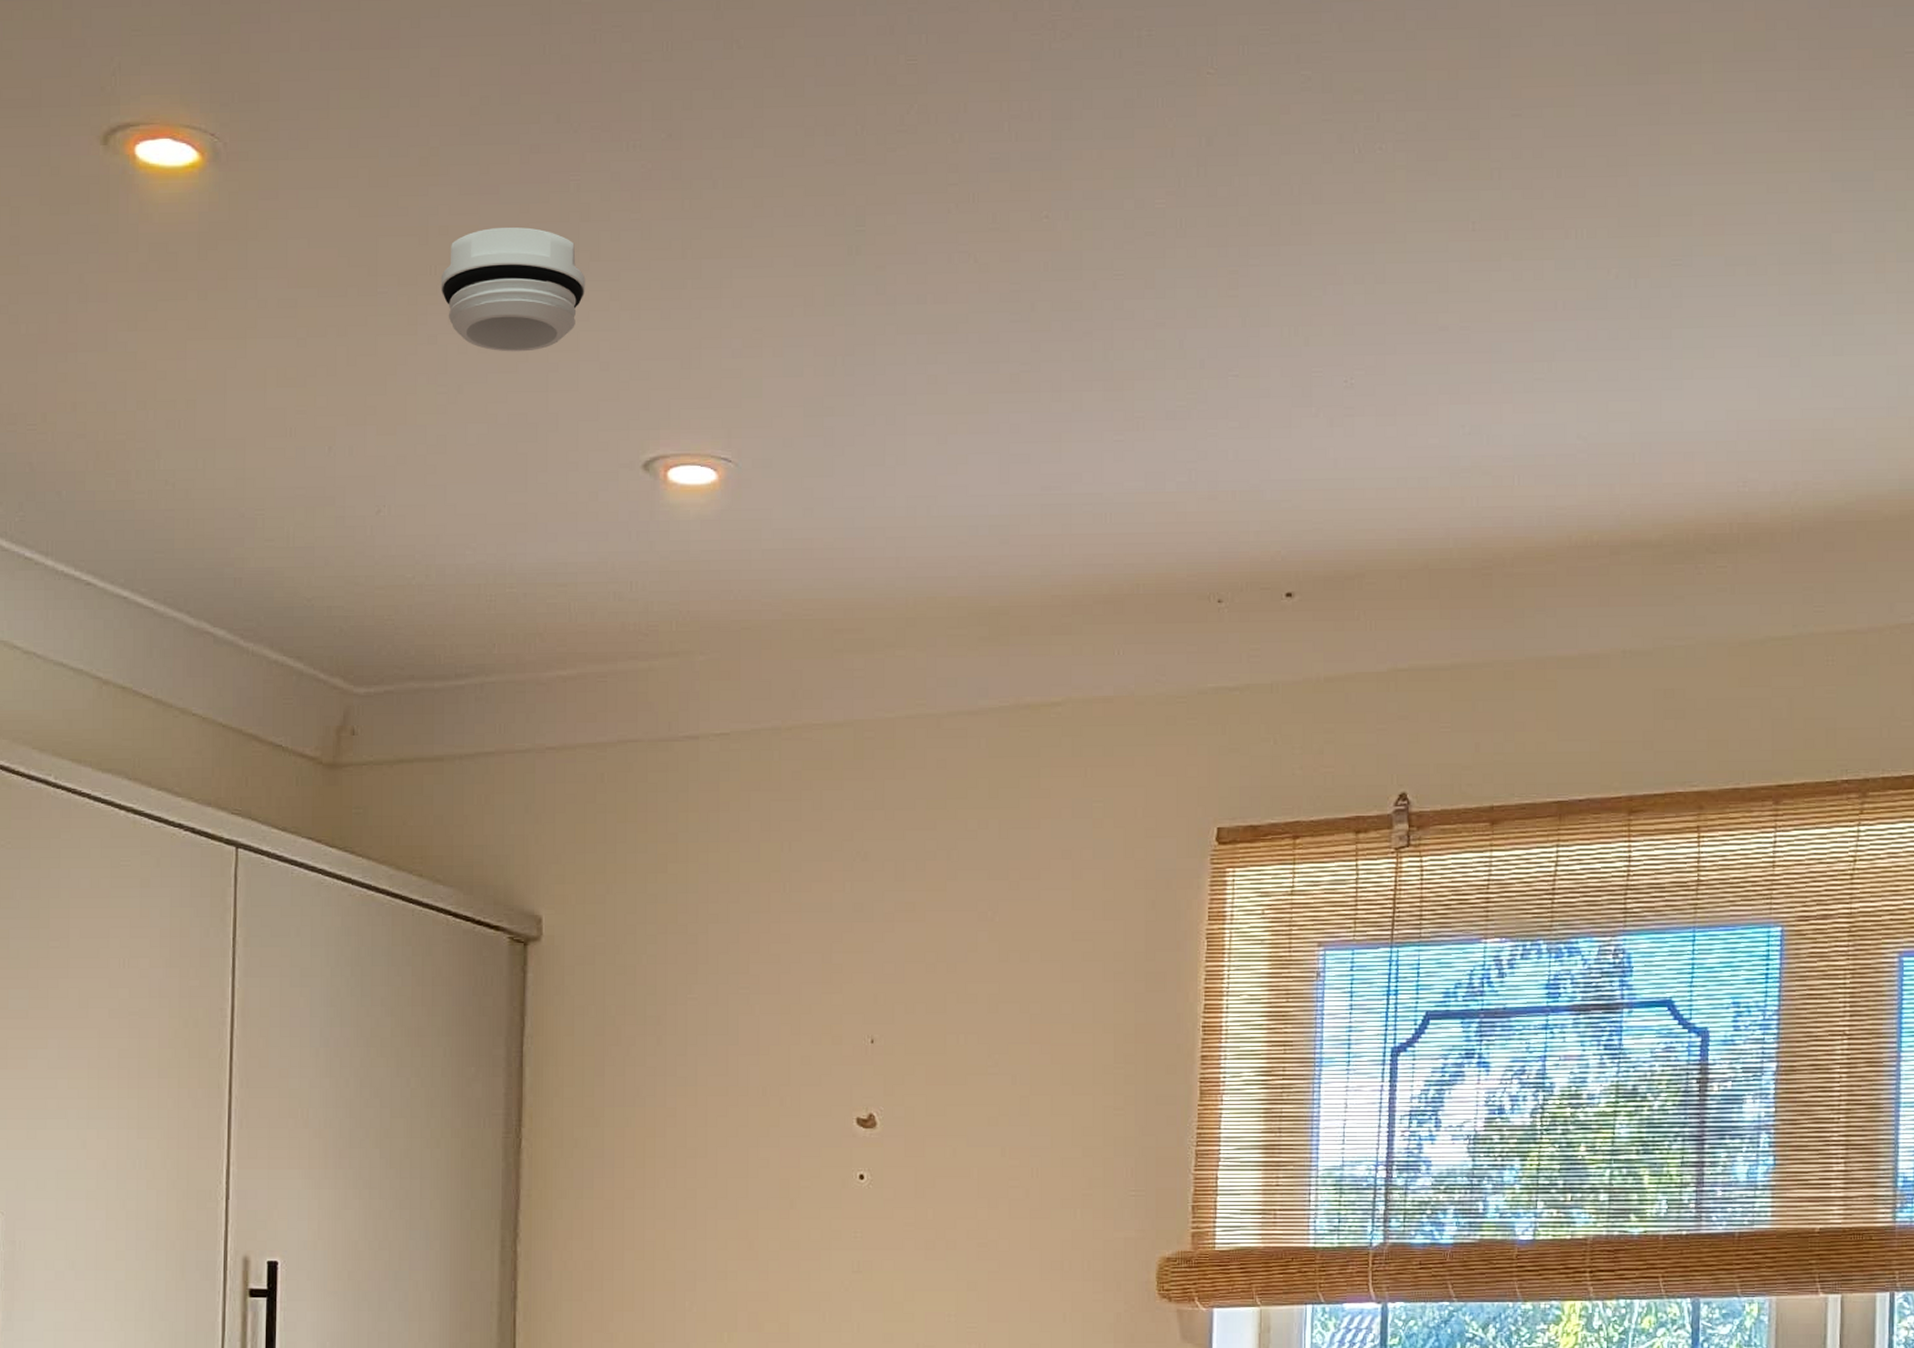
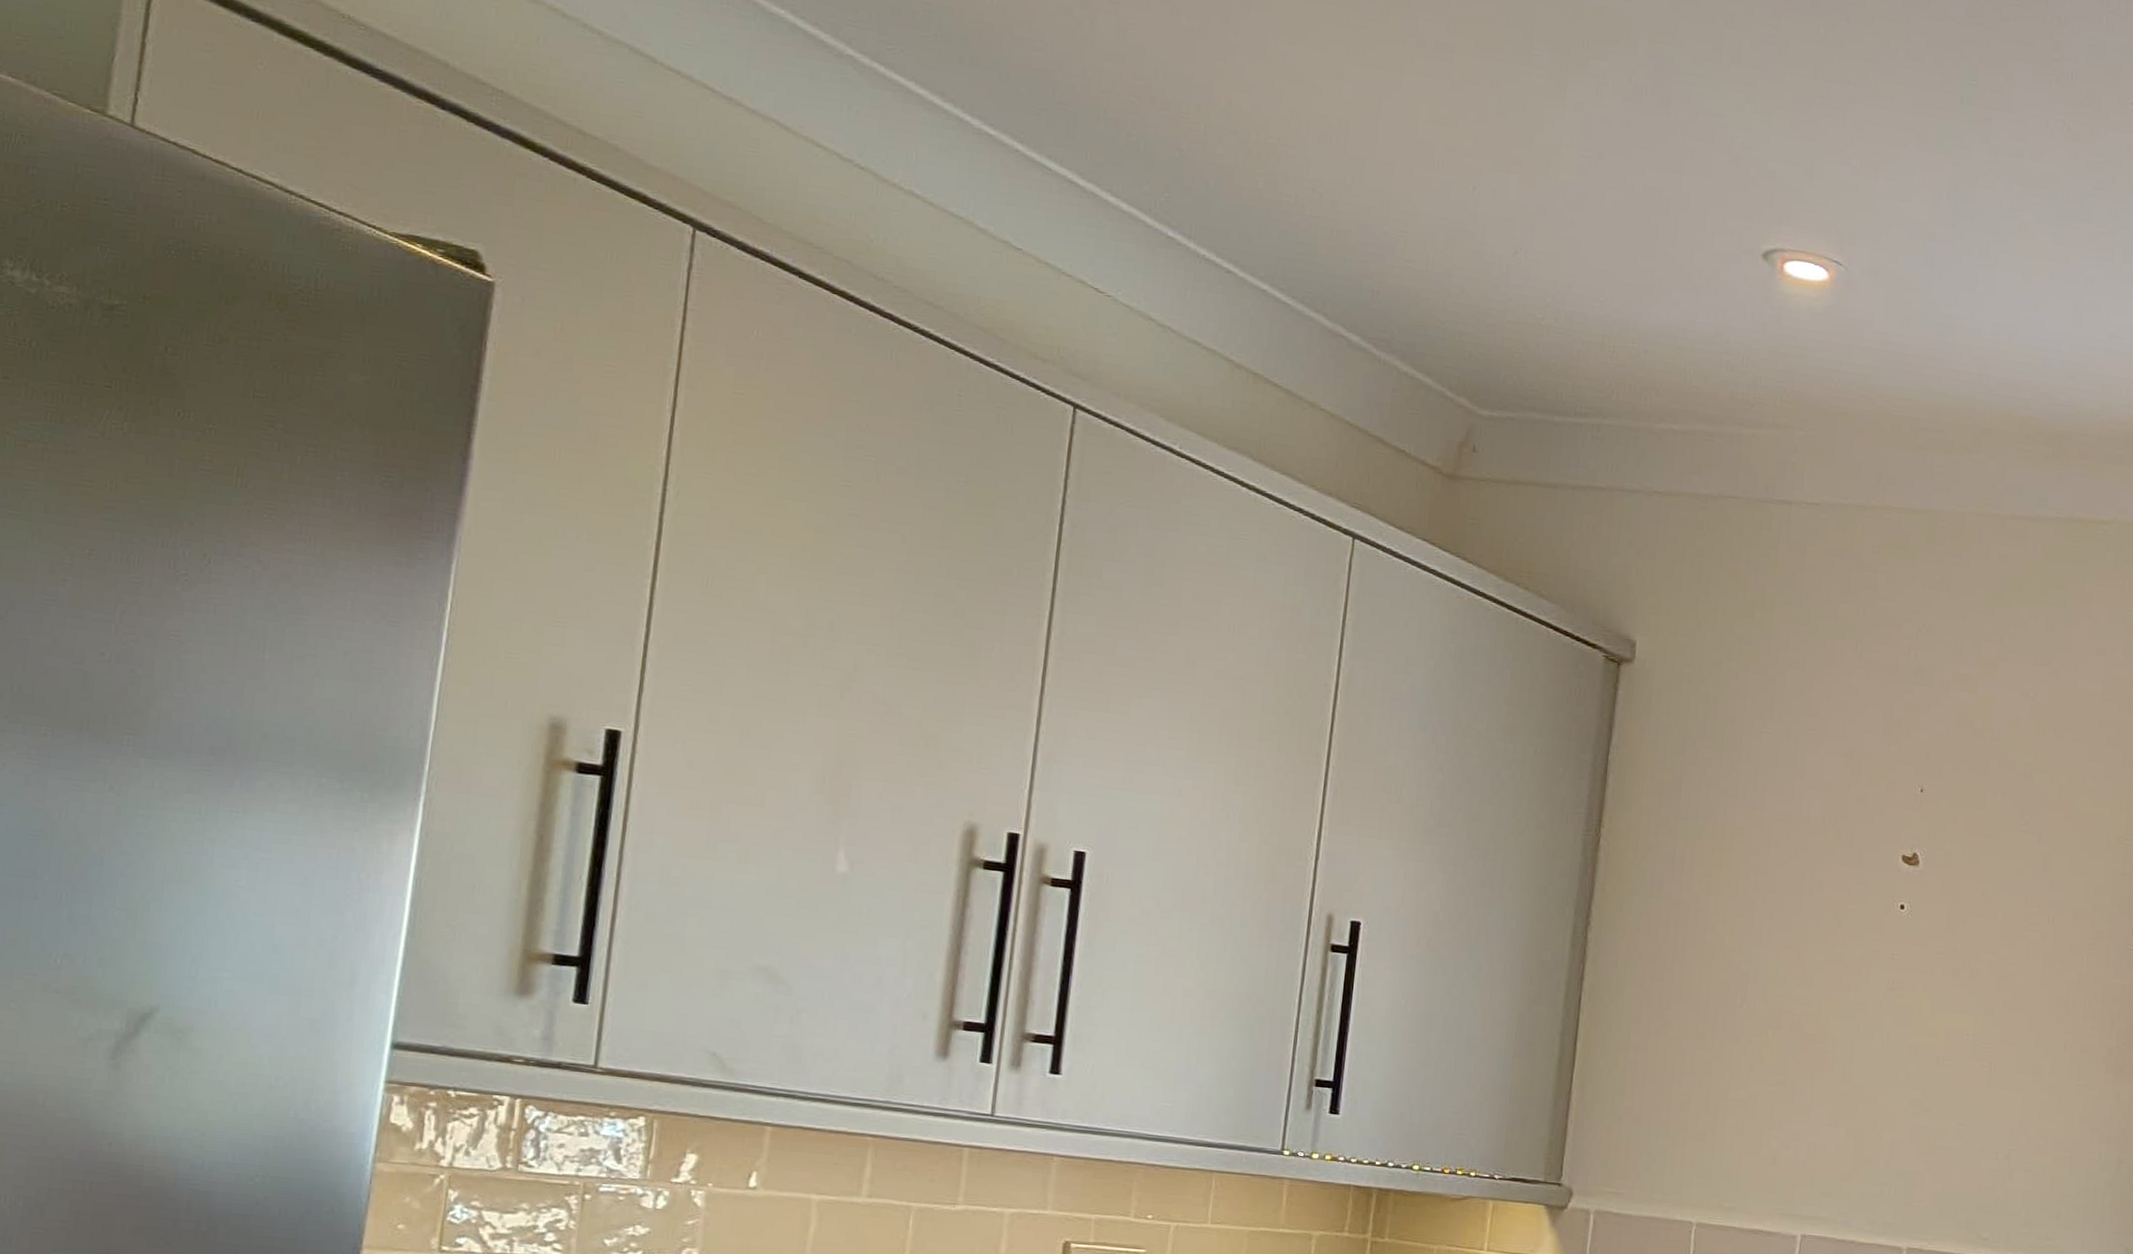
smoke detector: present [440,227,586,352] -> none [1591,16,1725,135]

